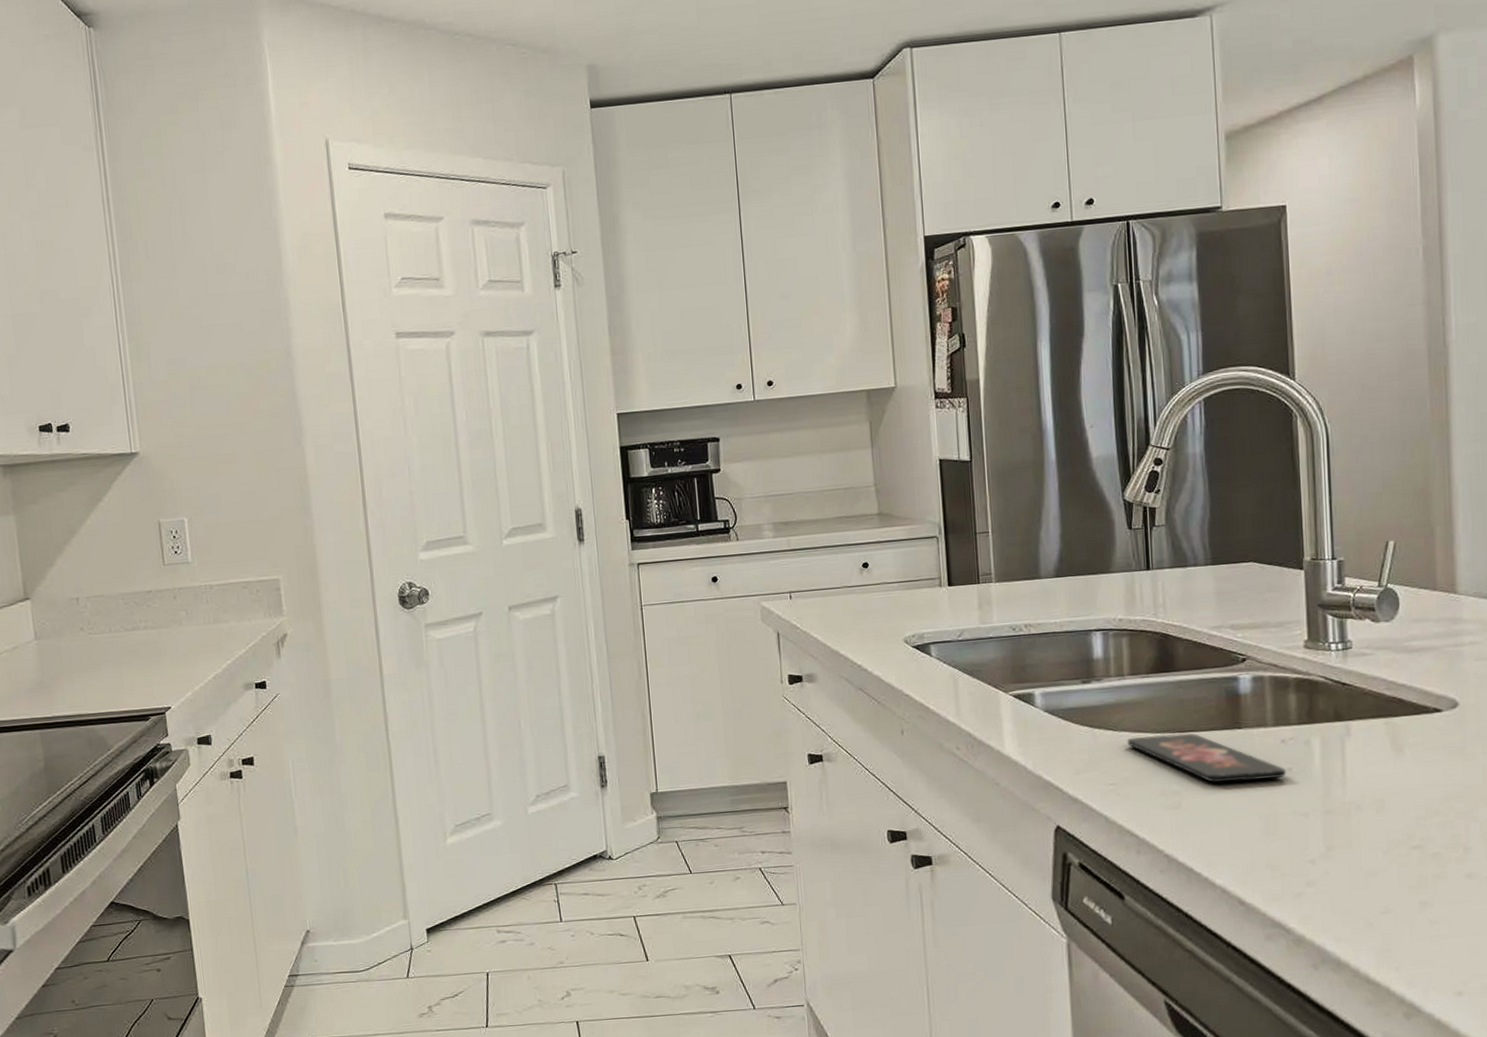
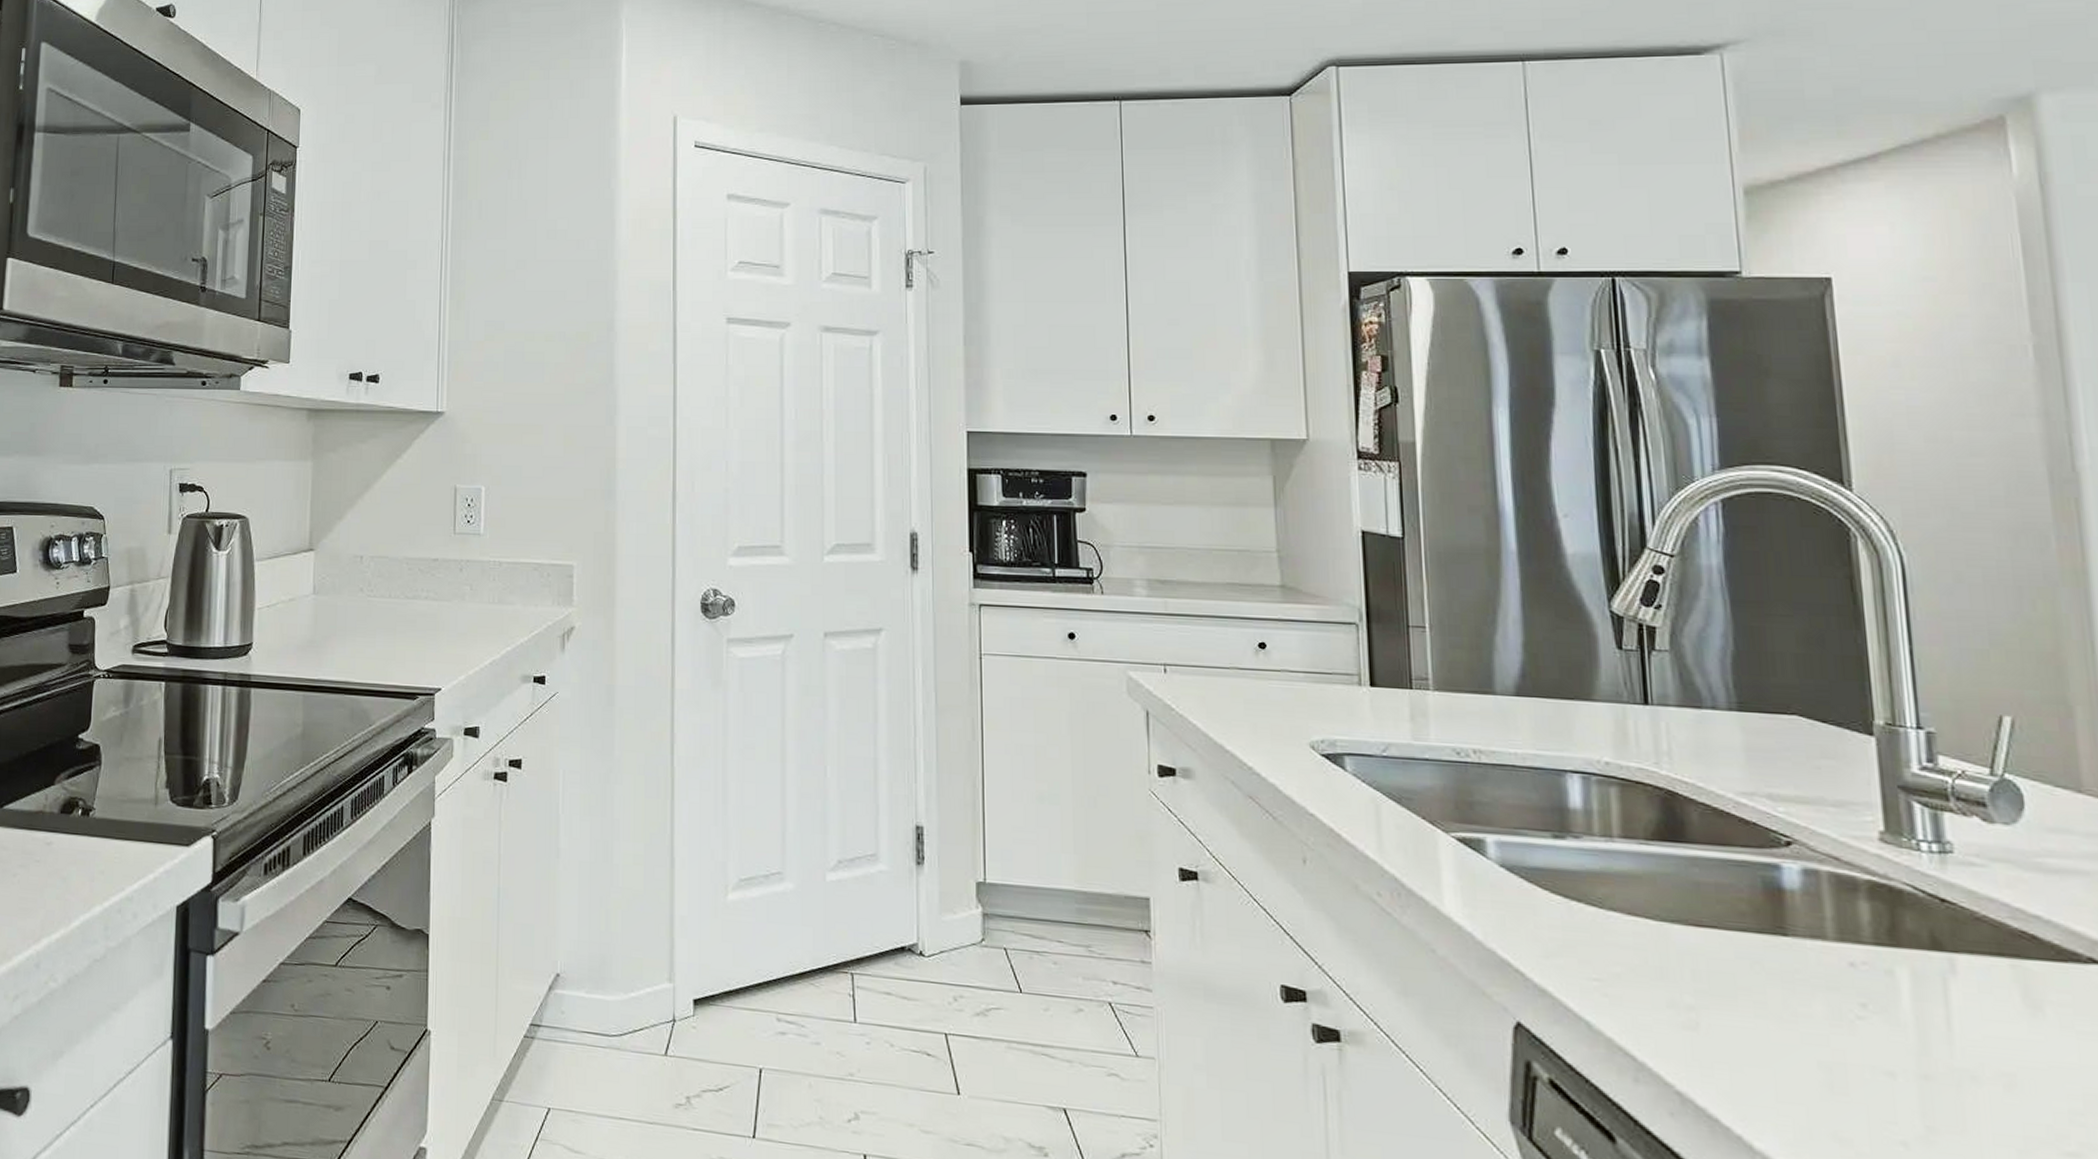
smartphone: present [1127,733,1287,783] -> none [1617,922,1859,1015]

